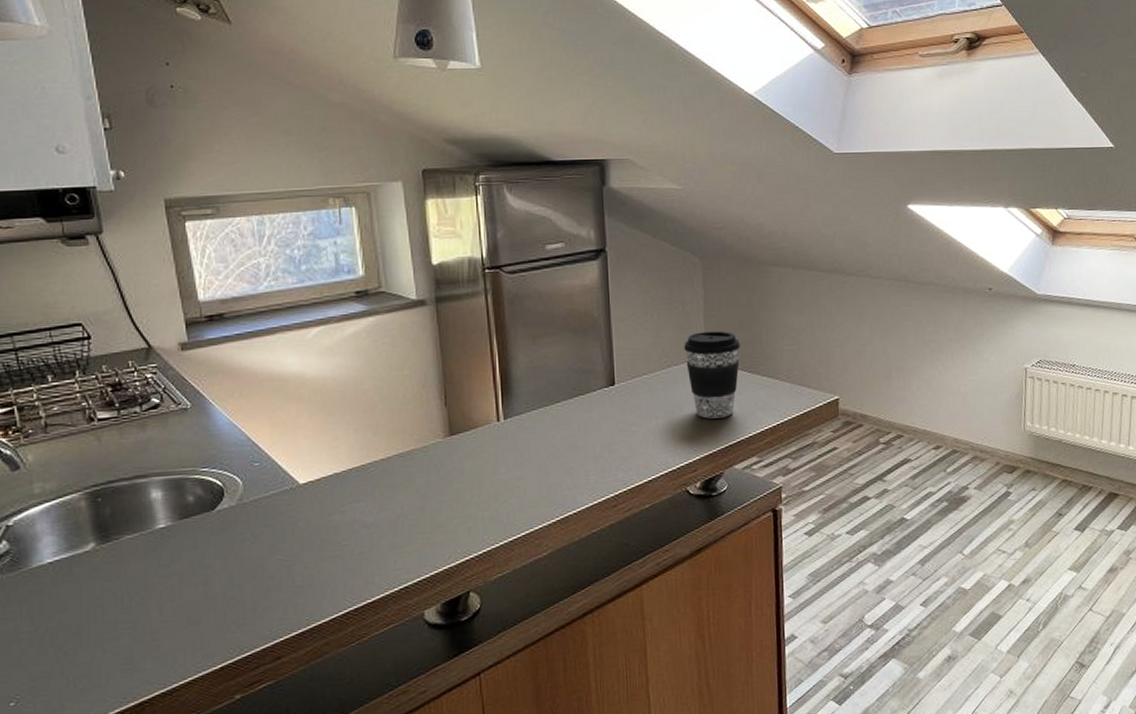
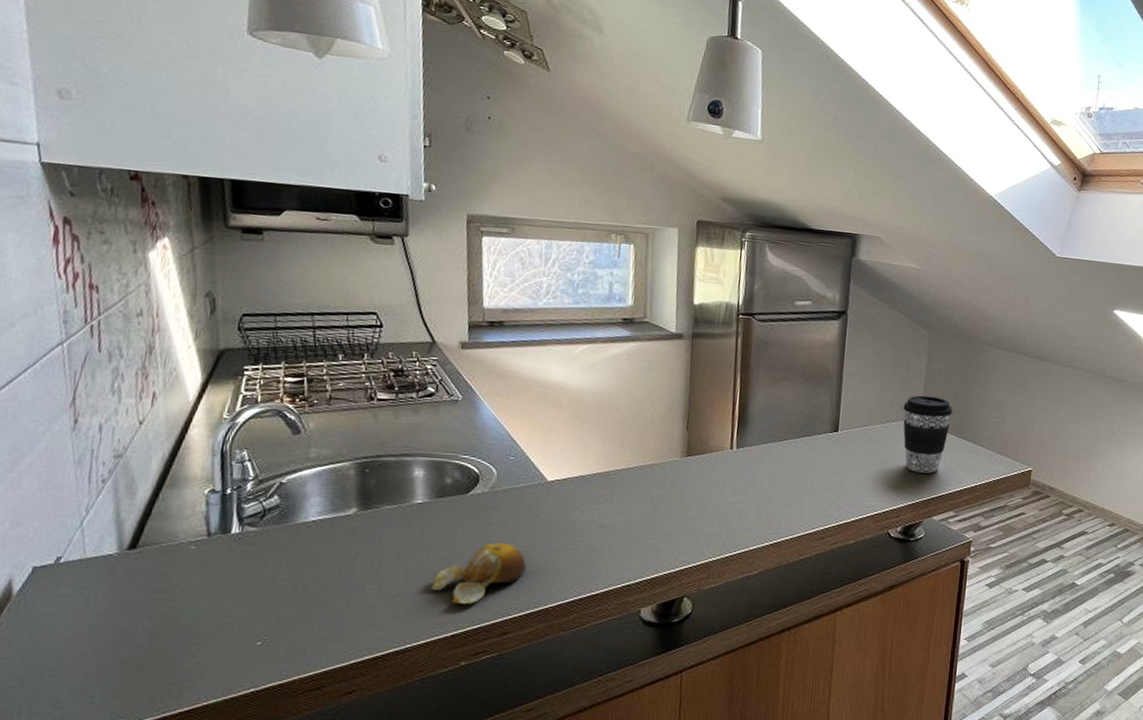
fruit: none [190,559,292,633] -> present [431,543,527,604]

